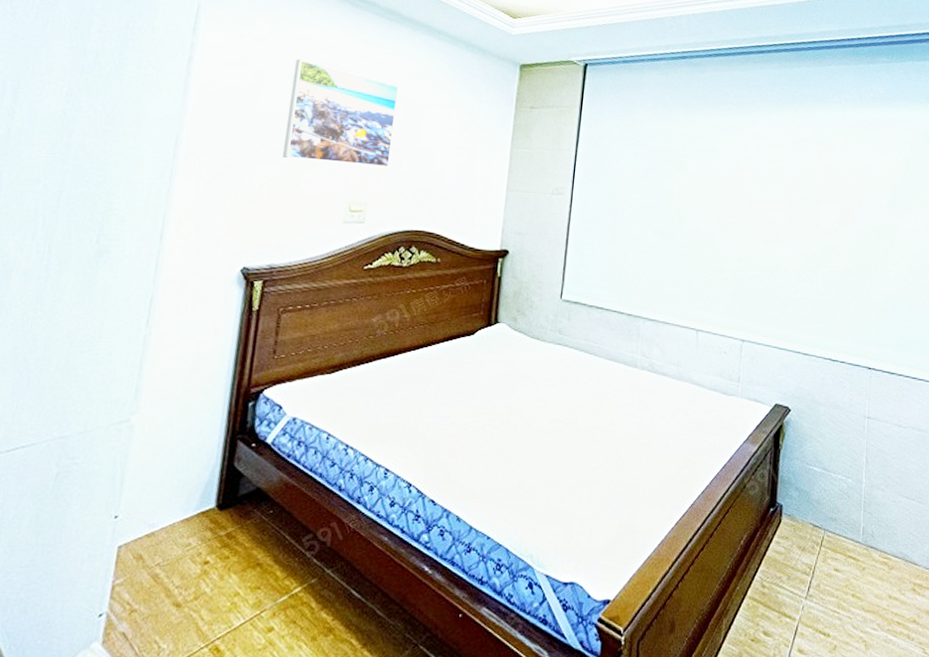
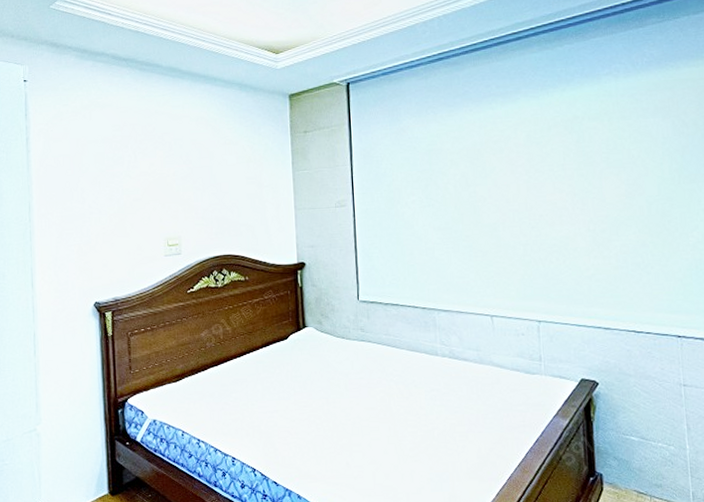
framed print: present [283,59,399,168] -> none [104,124,193,209]

